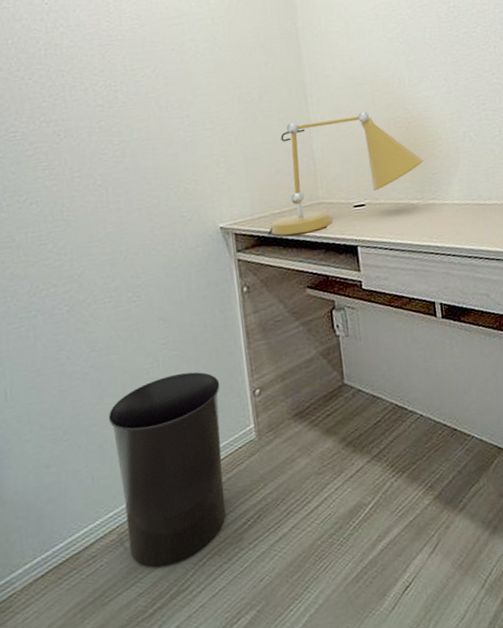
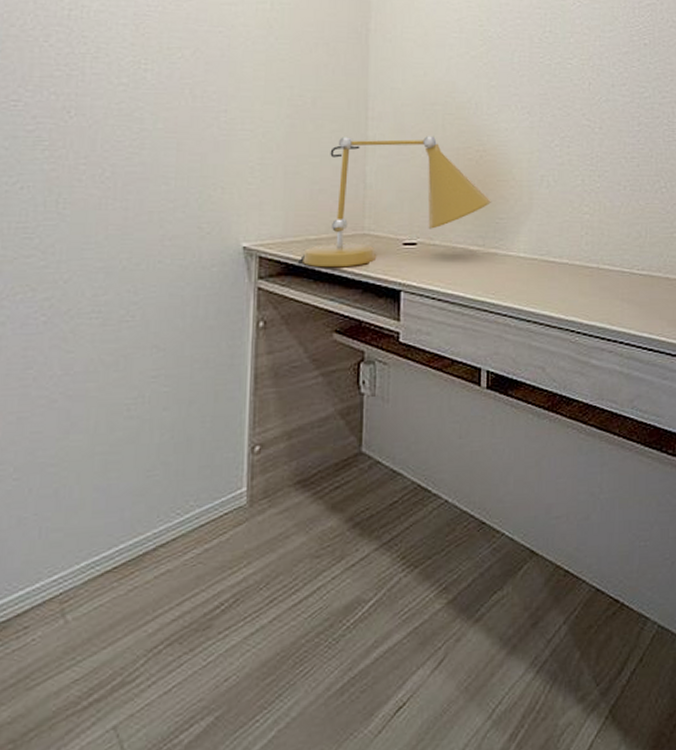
waste bin: present [108,371,226,567] -> none [71,414,214,649]

